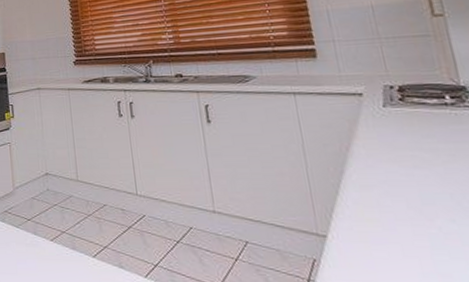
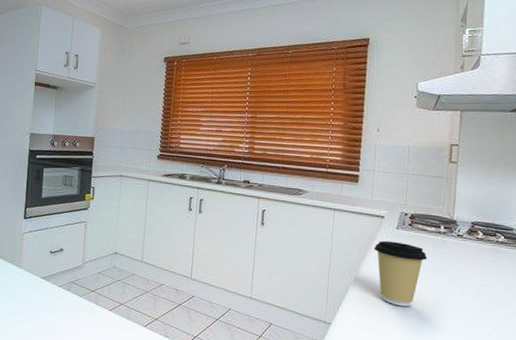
coffee cup: none [359,122,438,206] -> present [373,240,428,307]

